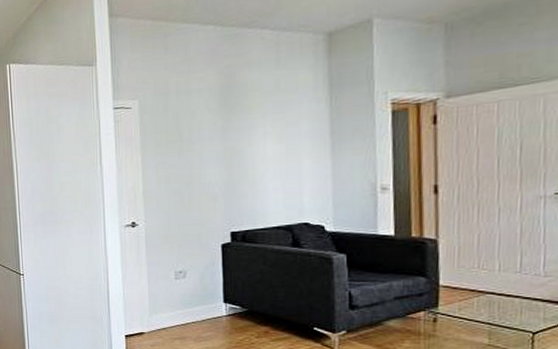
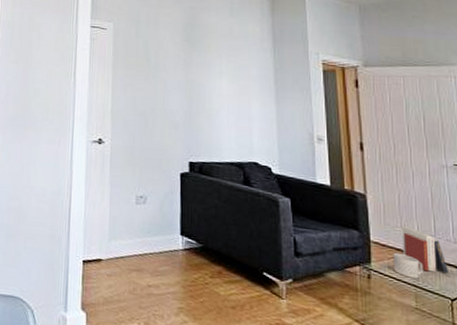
mug: none [465,293,502,317] -> present [393,252,424,279]
books: none [478,266,534,309] -> present [401,226,450,274]

